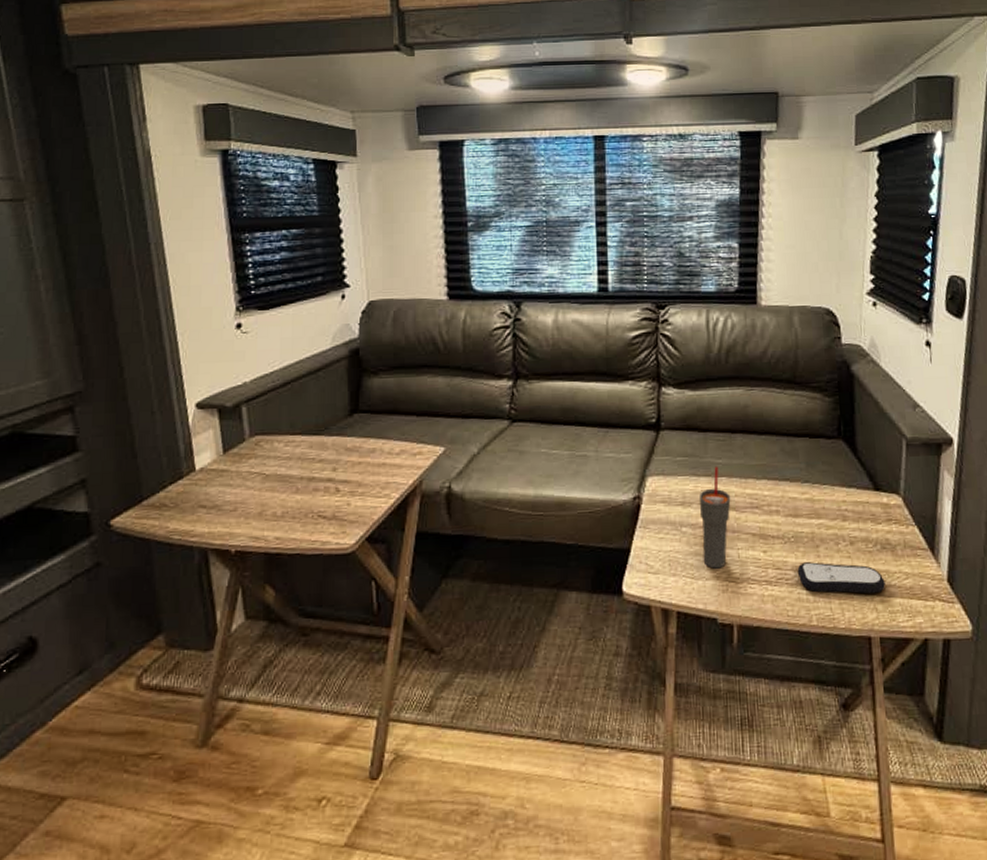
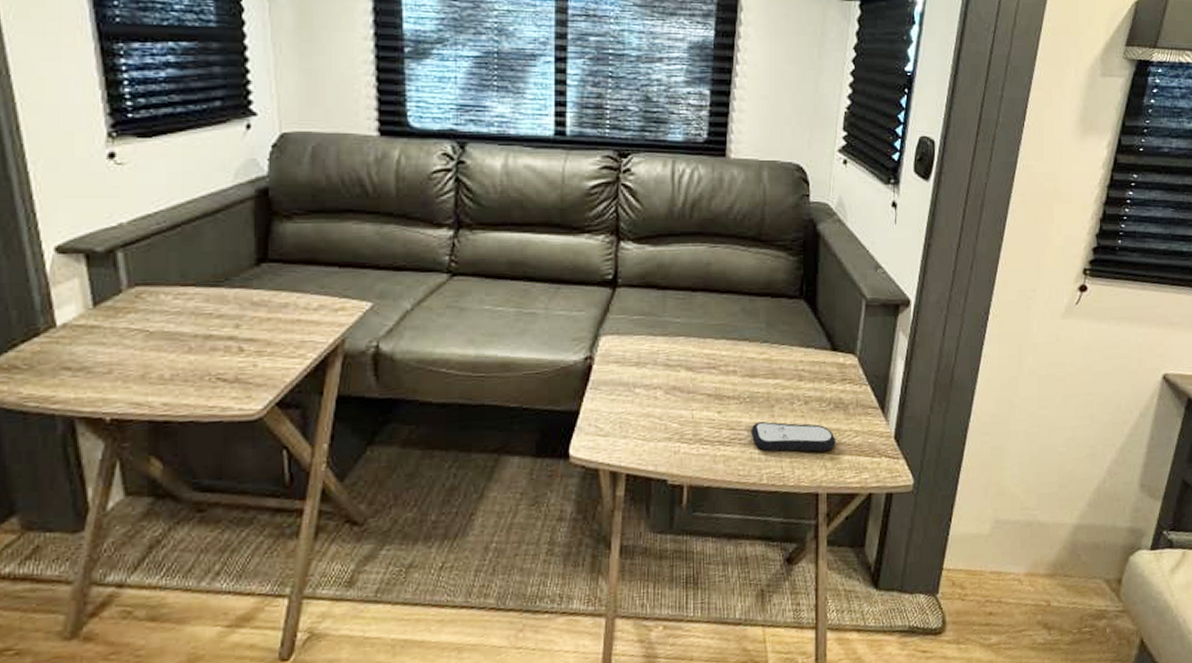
cup: present [700,466,731,569] -> none [656,325,688,430]

